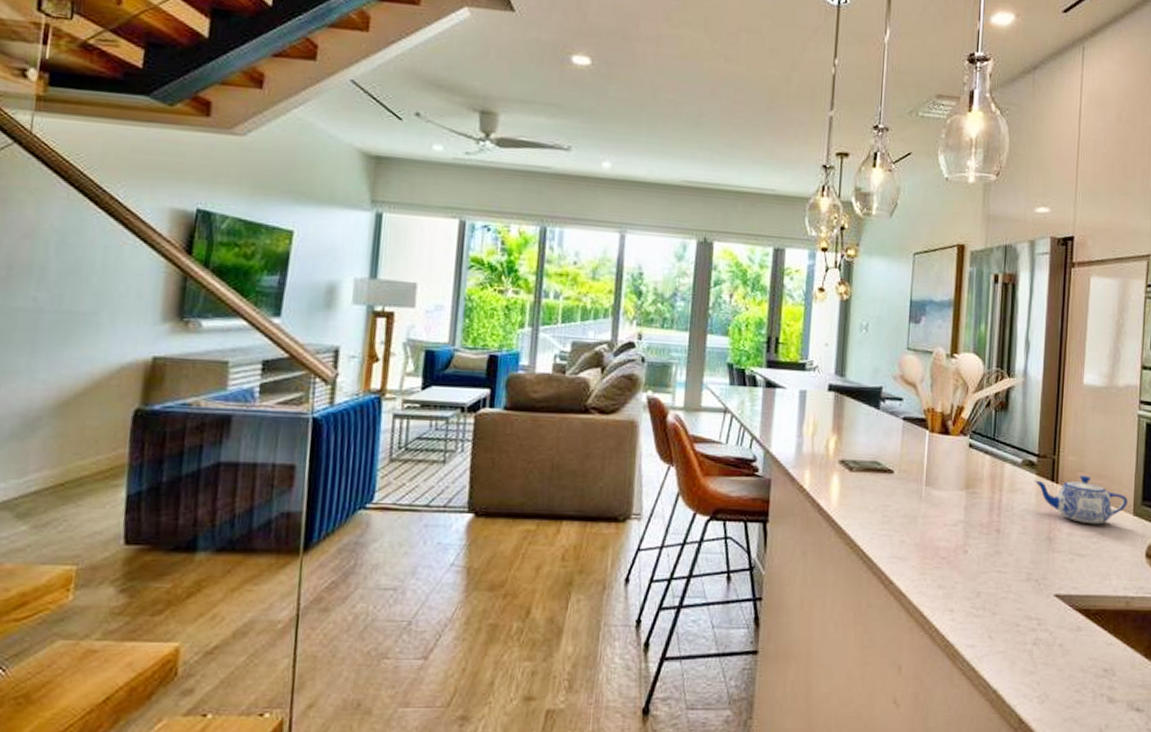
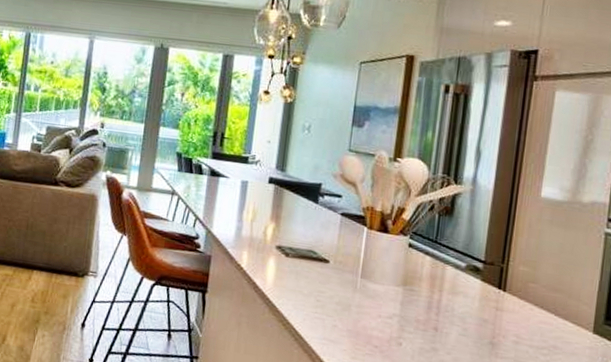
teapot: present [1034,475,1128,525] -> none [478,285,587,338]

